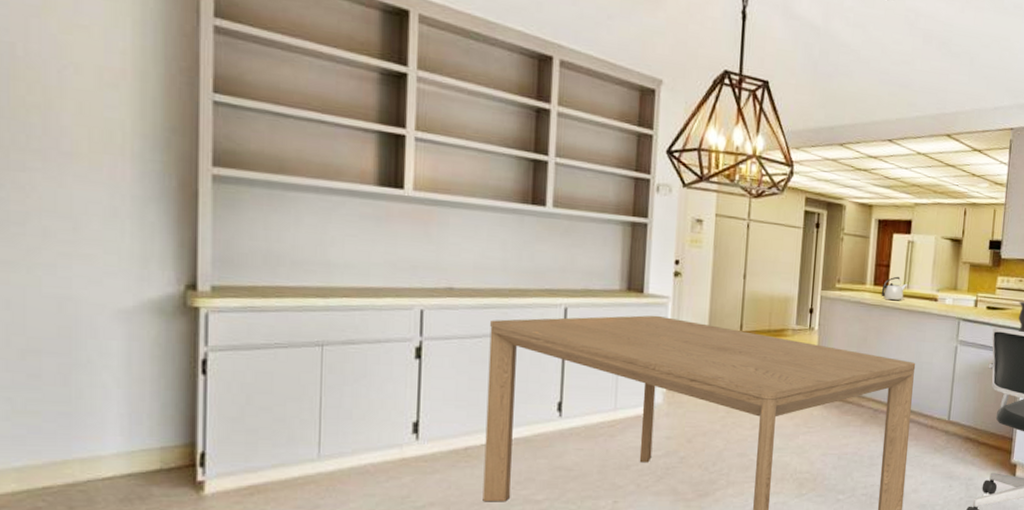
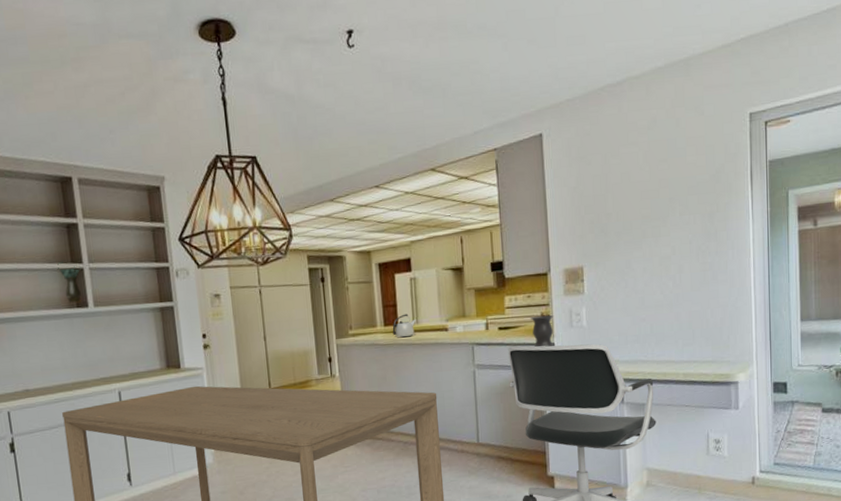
vase: none [517,148,546,199] -> present [57,261,81,303]

